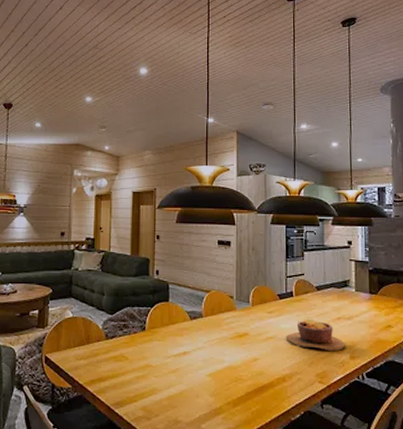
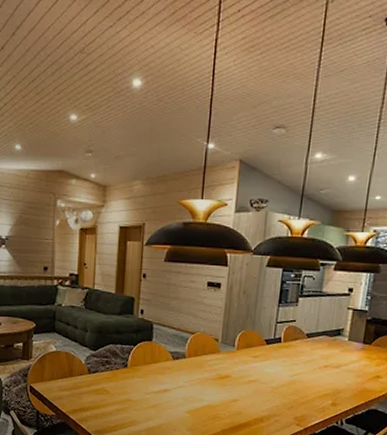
bowl: present [285,318,345,352] -> none [267,364,329,398]

